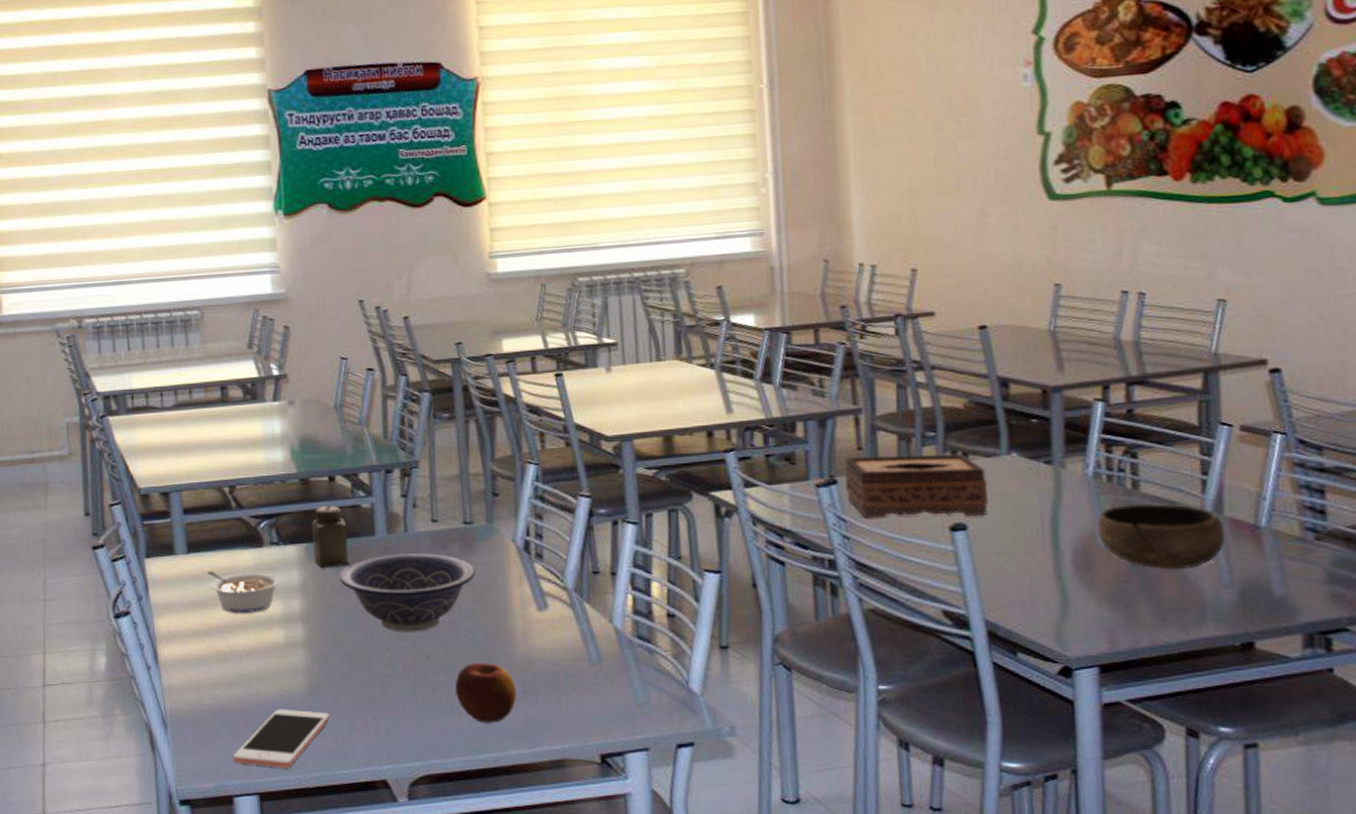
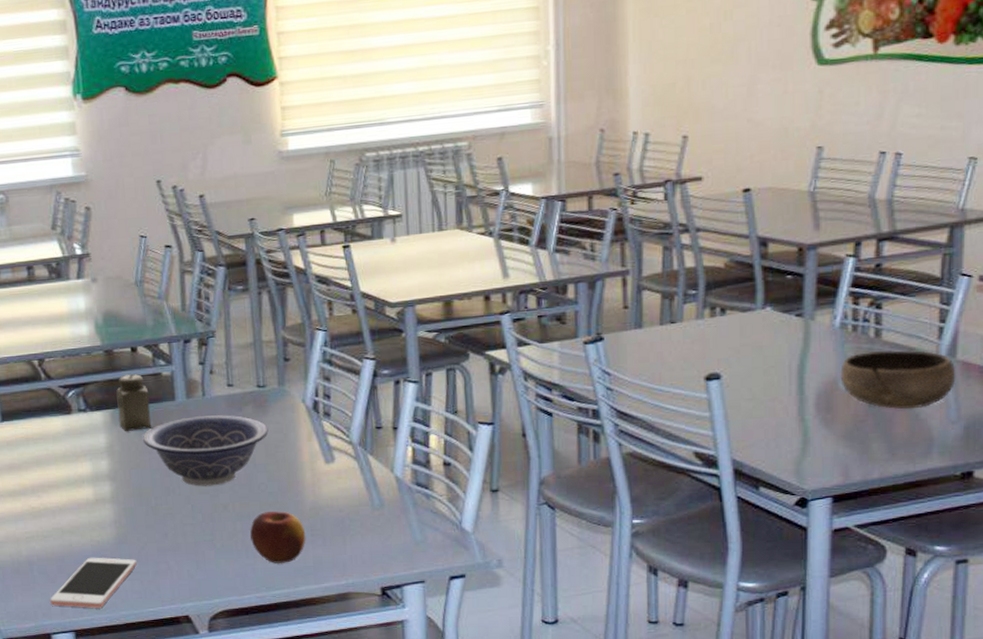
legume: present [207,571,281,614] -> none [21,437,89,475]
tissue box: present [844,453,988,519] -> none [611,309,742,372]

